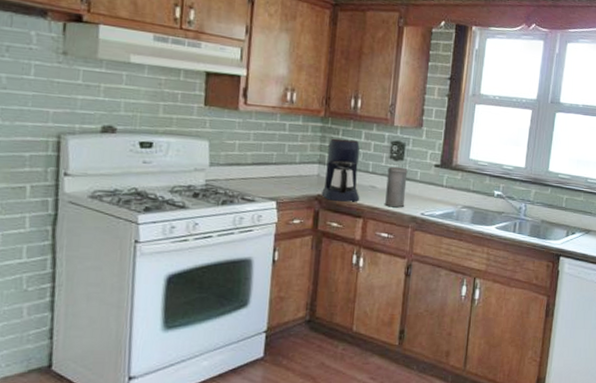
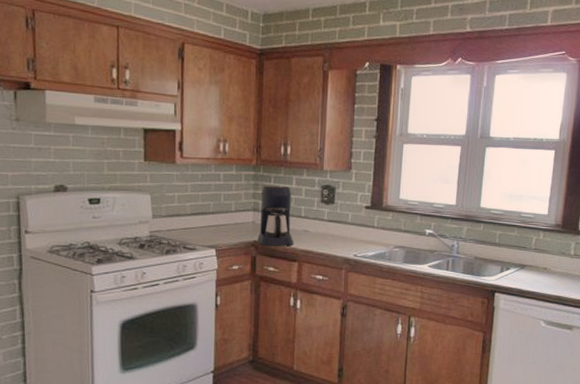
canister: present [384,166,408,208] -> none [317,210,339,250]

